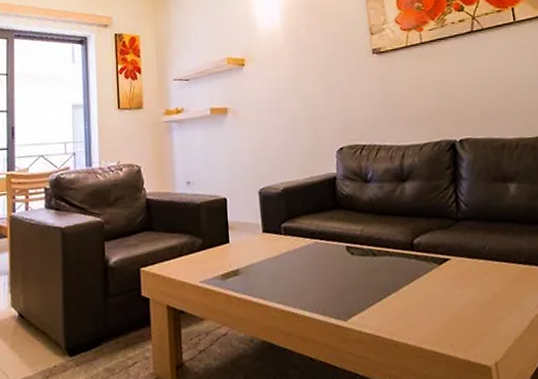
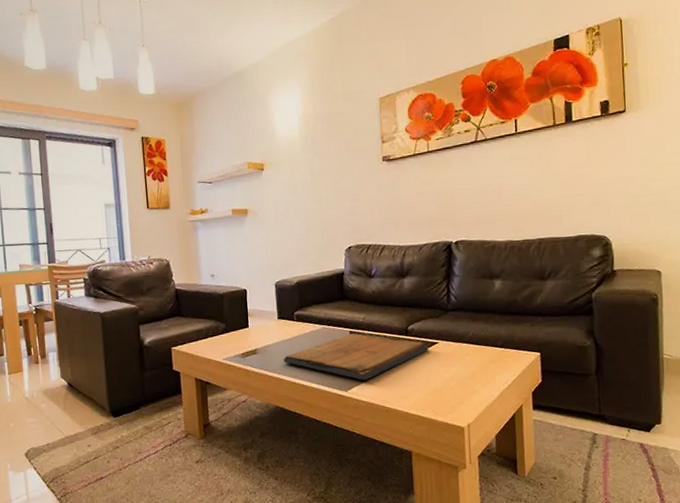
religious icon: none [269,249,440,307] -> present [283,333,429,380]

